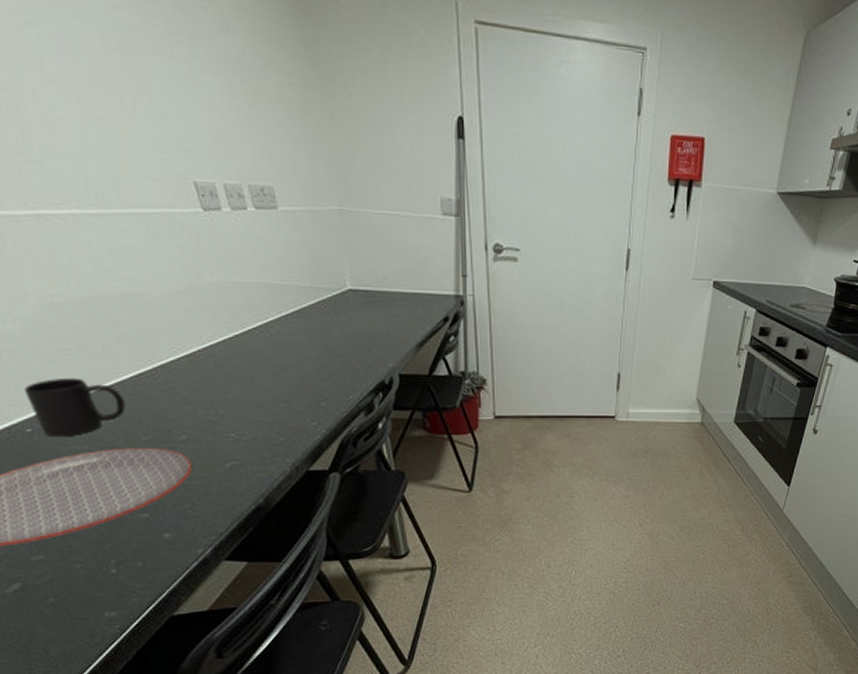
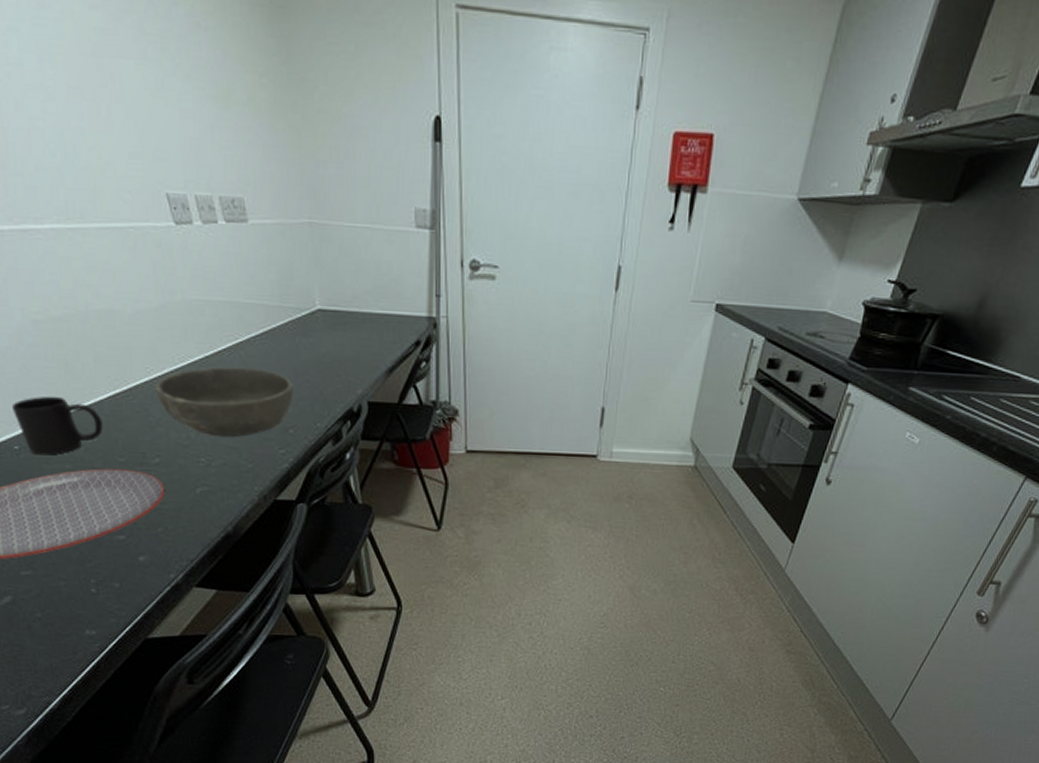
bowl: none [181,344,325,413] -> present [155,366,293,438]

